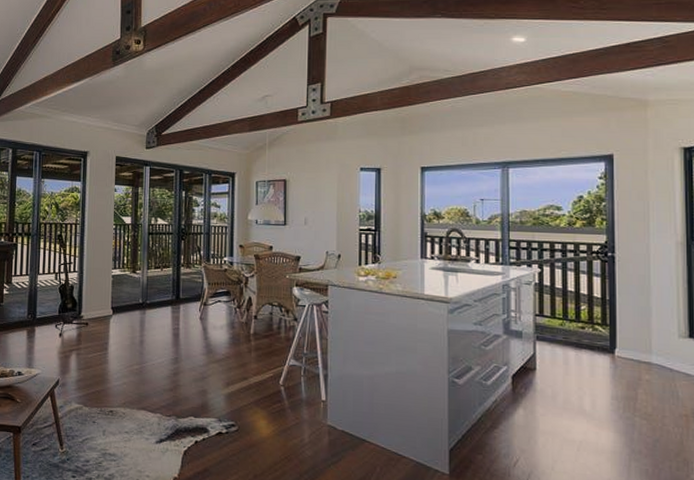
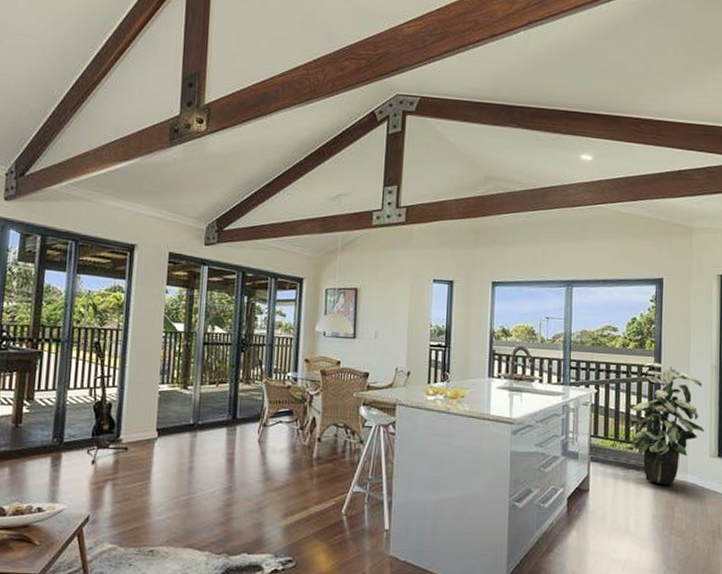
indoor plant: none [572,240,671,367] -> present [624,362,704,486]

